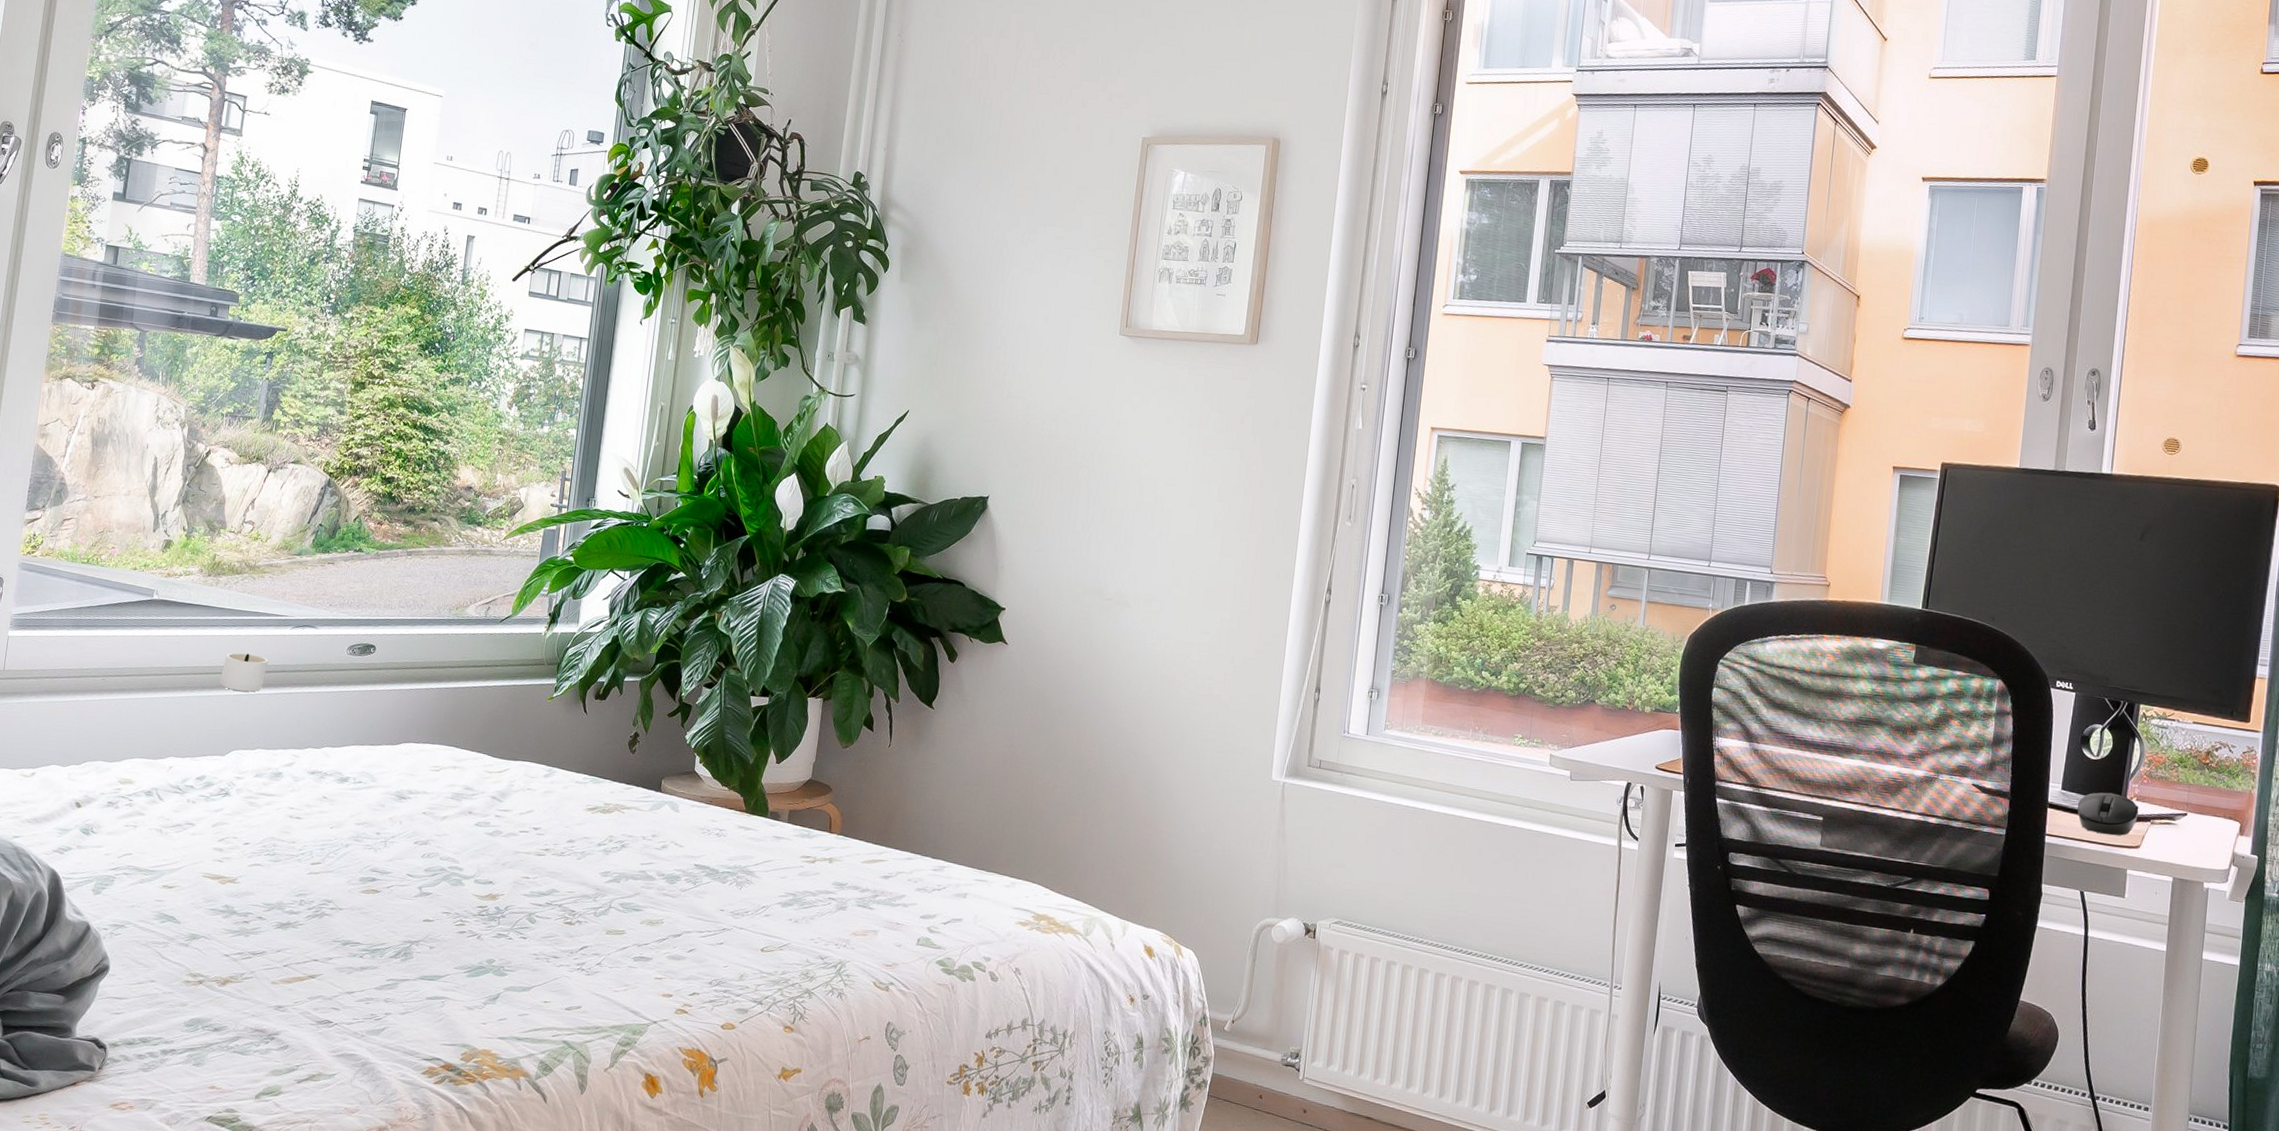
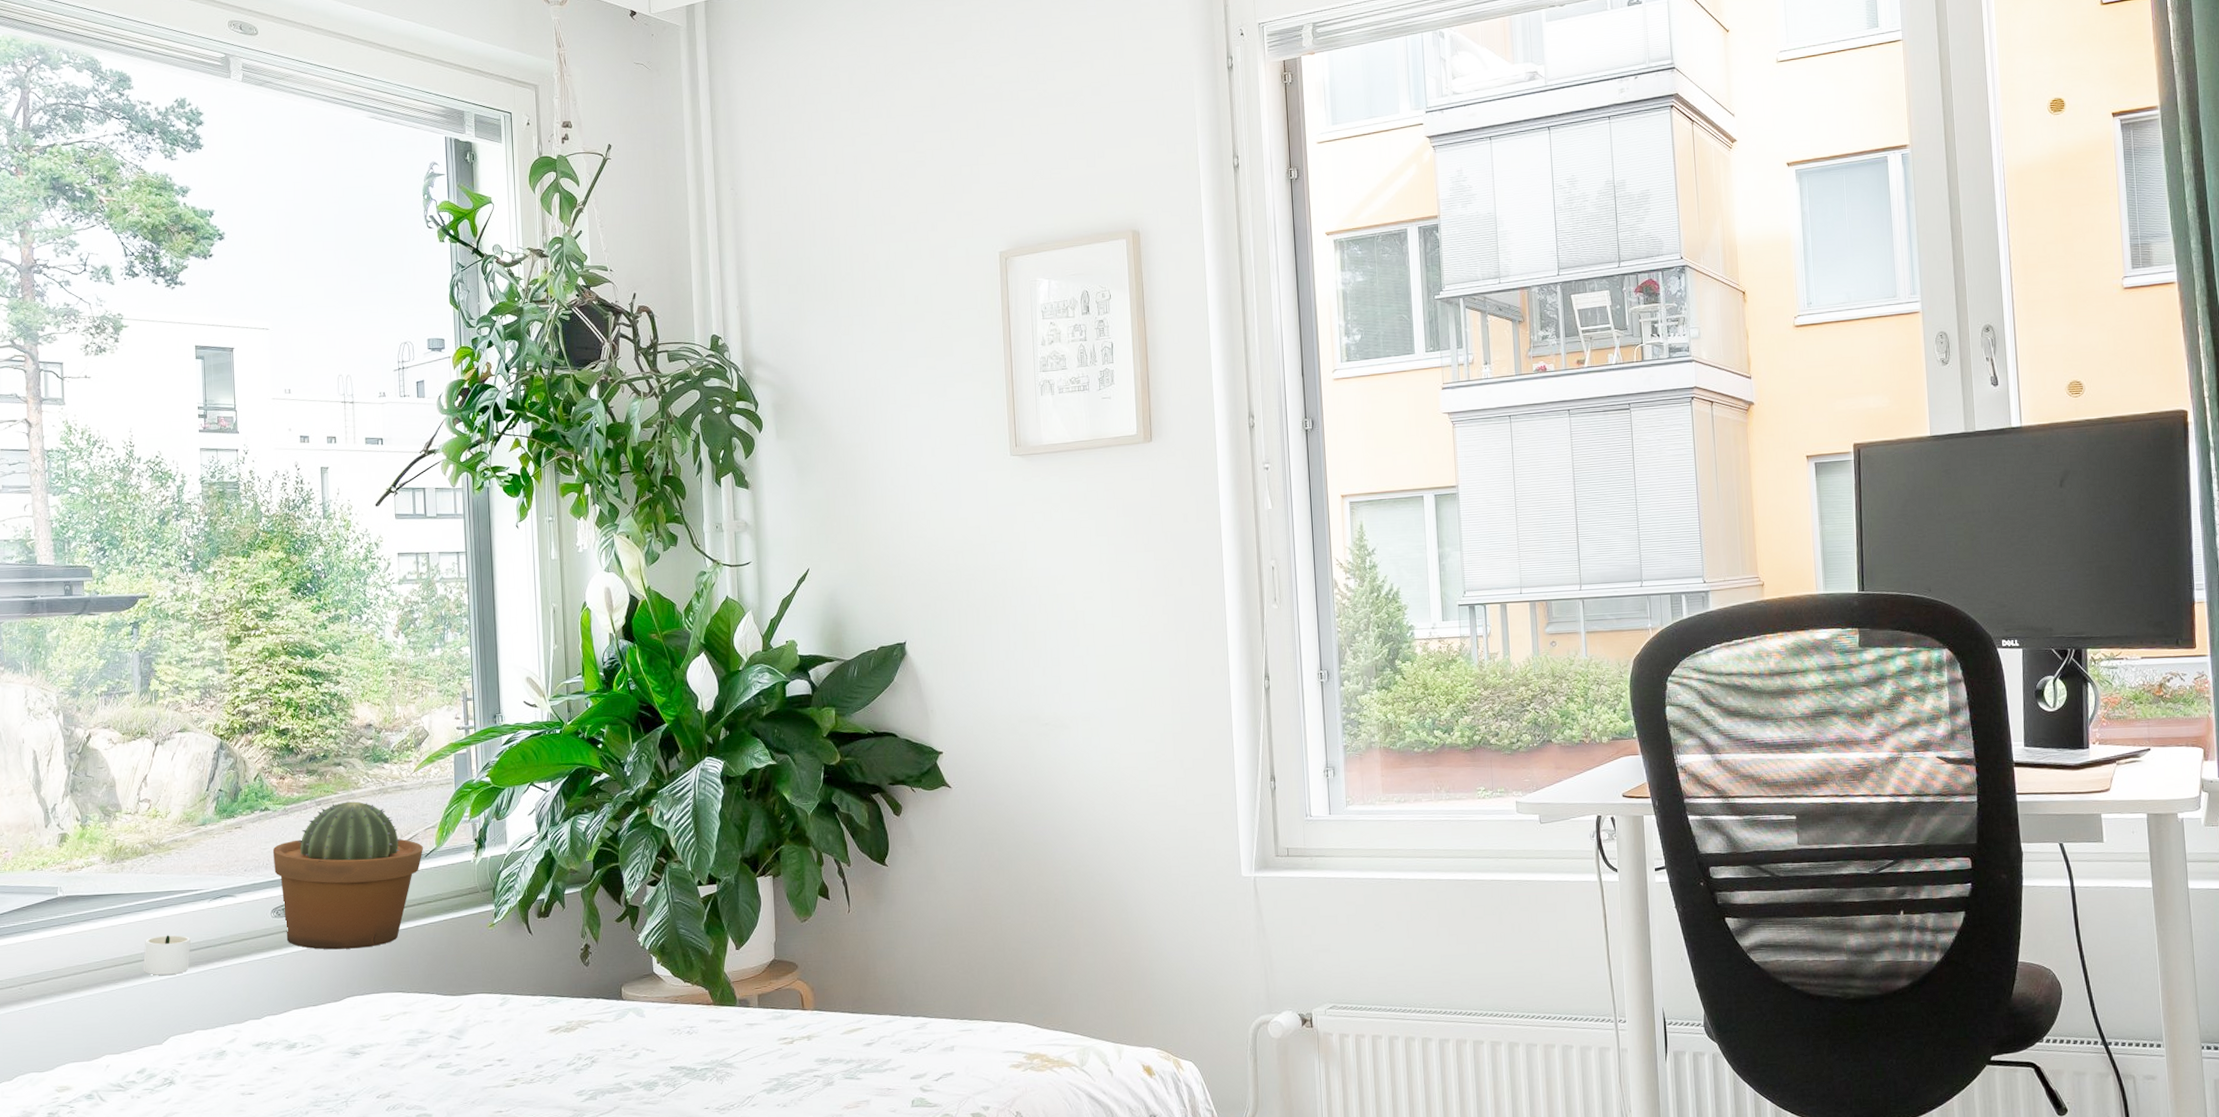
potted cactus: none [357,556,500,699] -> present [272,801,423,950]
computer mouse: present [2077,792,2139,836] -> none [2042,741,2104,783]

